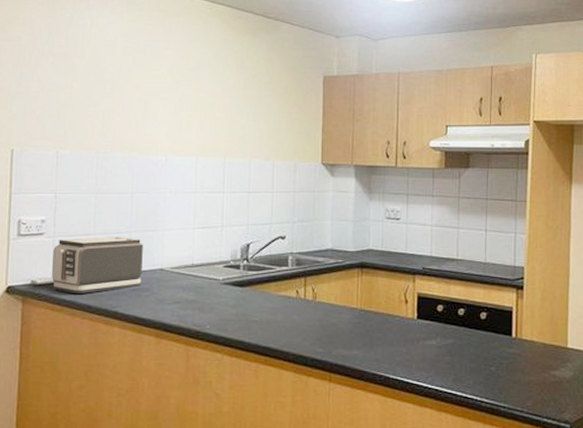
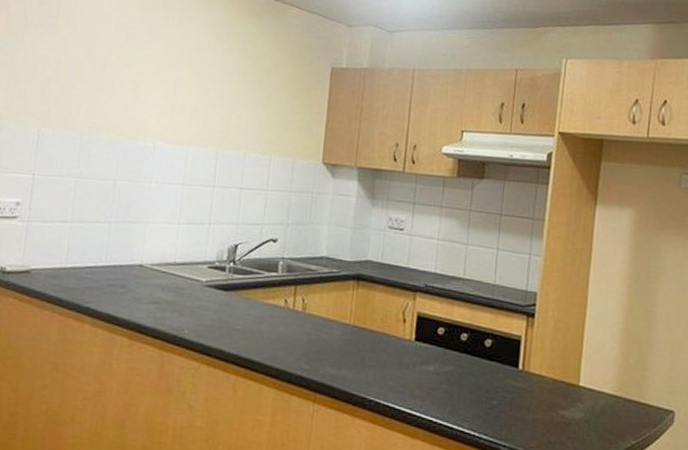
toaster: present [52,236,143,295] -> none [22,224,123,286]

